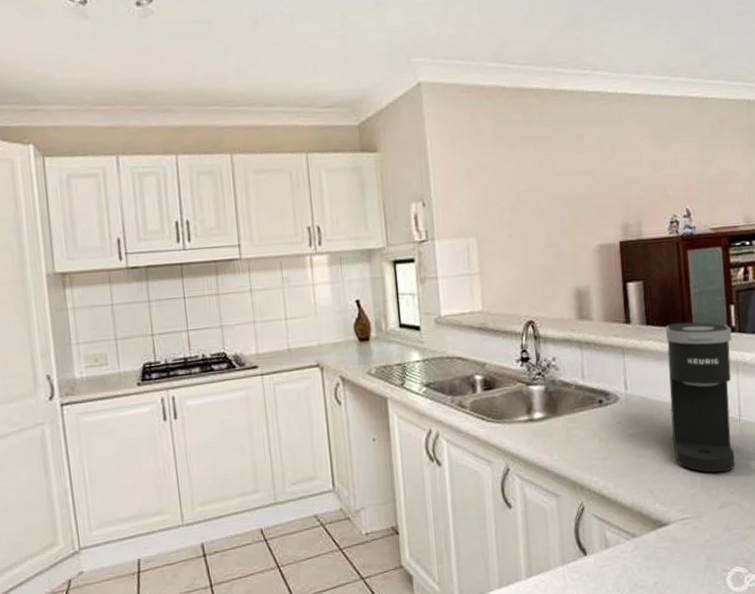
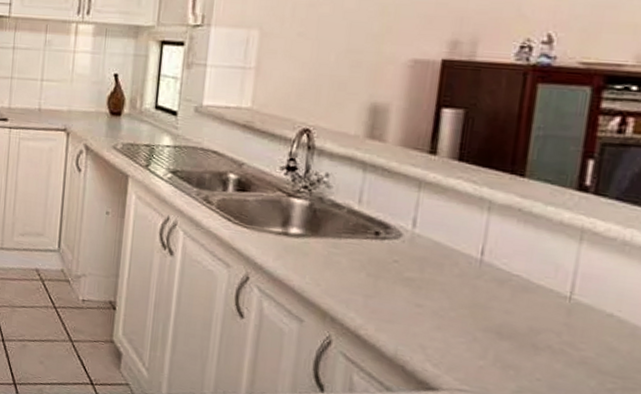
coffee maker: present [666,322,735,473] -> none [464,165,584,354]

